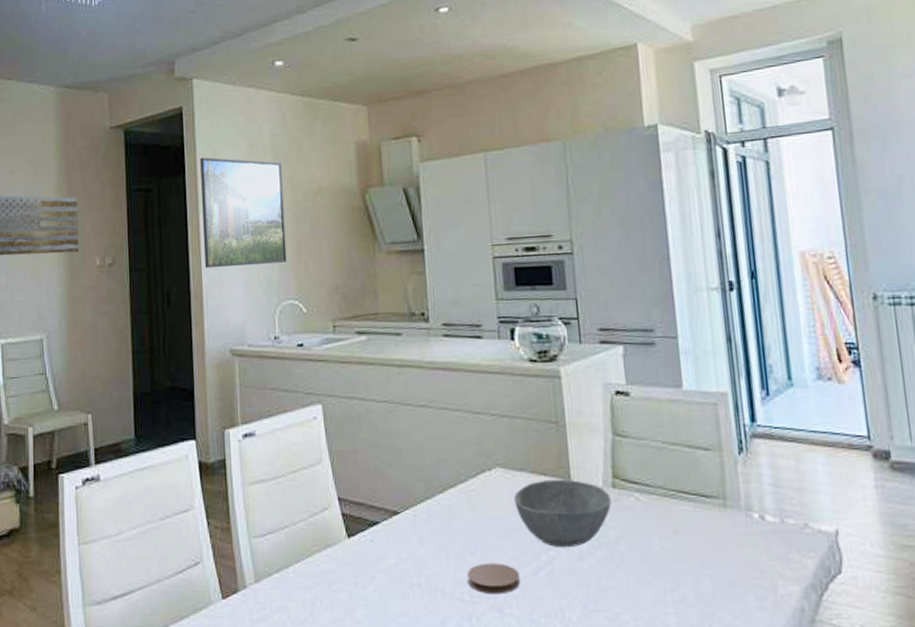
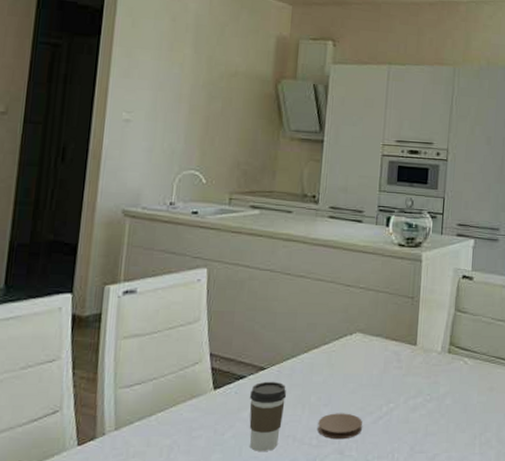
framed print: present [200,157,287,269] -> none [109,23,202,135]
coffee cup: none [387,527,427,607] -> present [249,381,287,451]
bowl: present [514,479,611,548] -> none [368,344,446,401]

